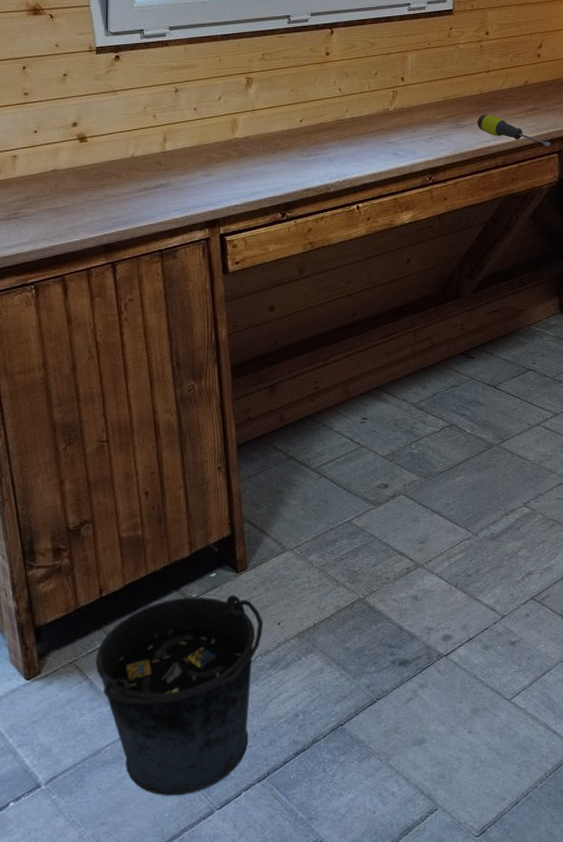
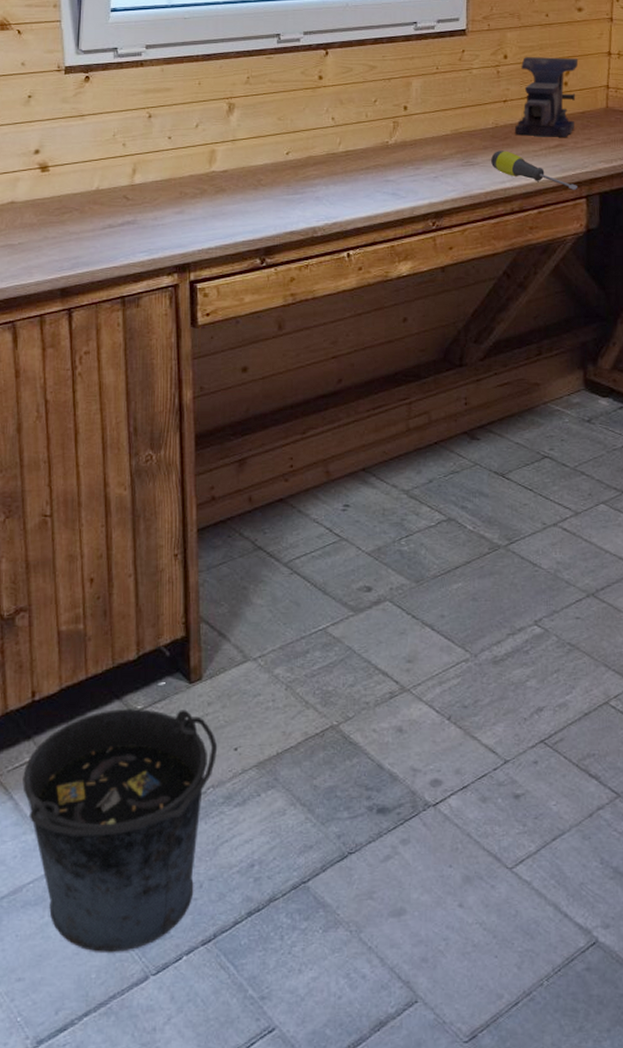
bench vise: none [496,32,549,102] -> present [514,56,579,137]

